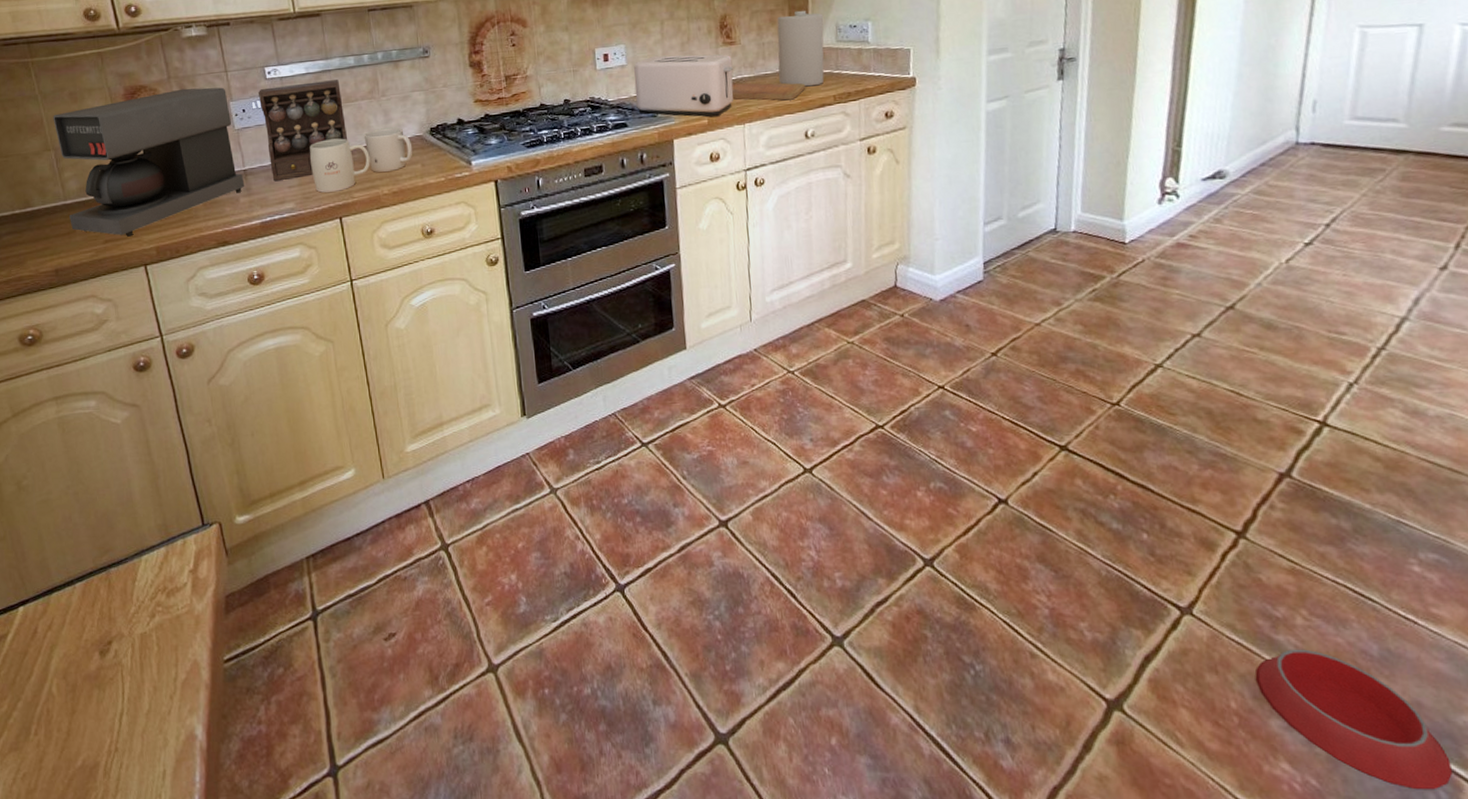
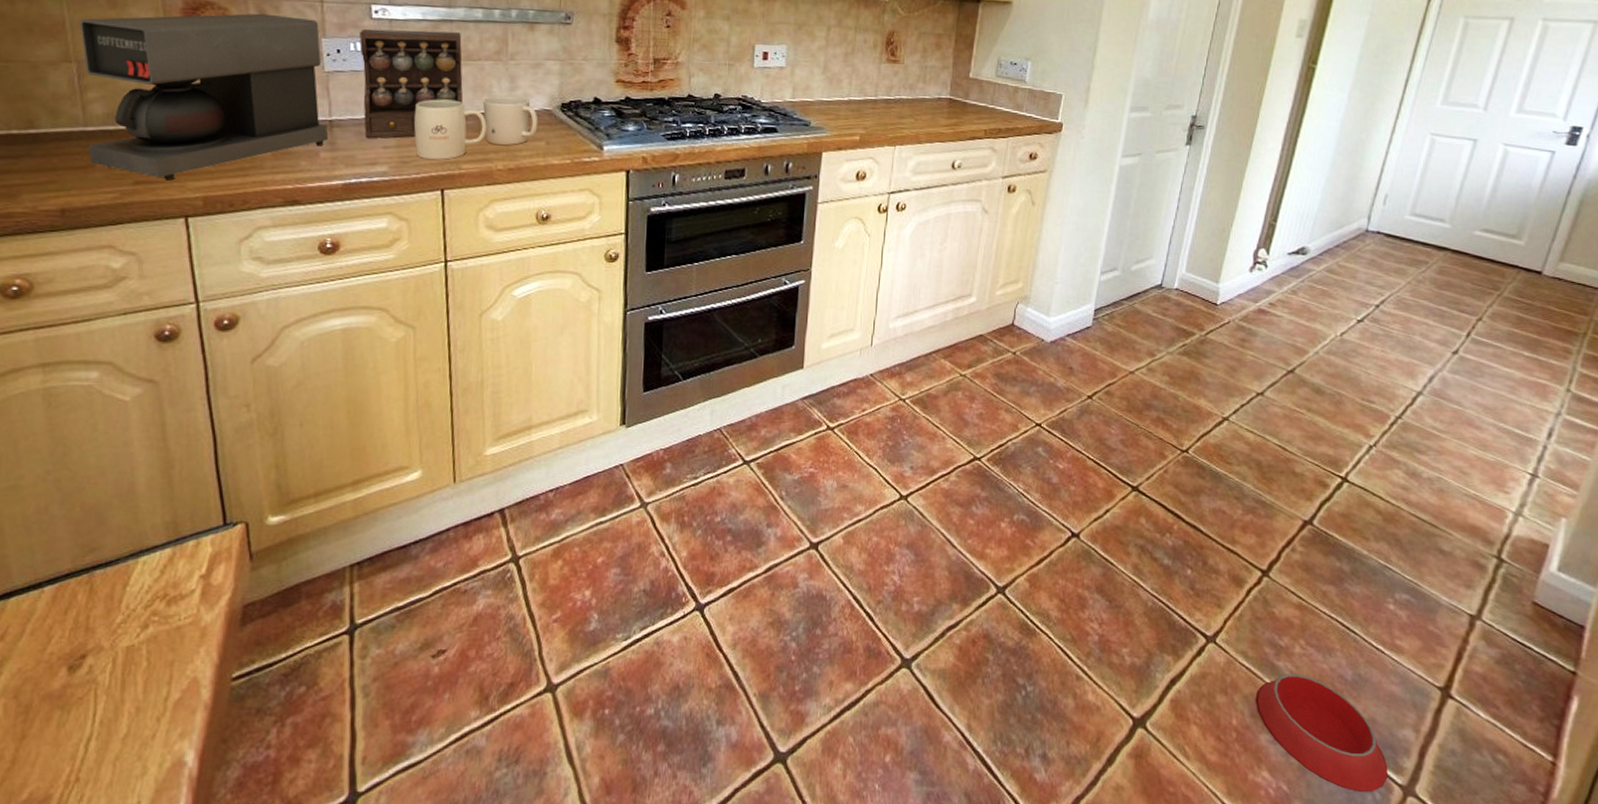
toaster: present [634,54,734,117] -> none [789,62,894,135]
cutting board: present [731,82,806,101] -> none [887,102,960,128]
paper towel holder: present [777,10,824,87] -> none [935,39,988,118]

